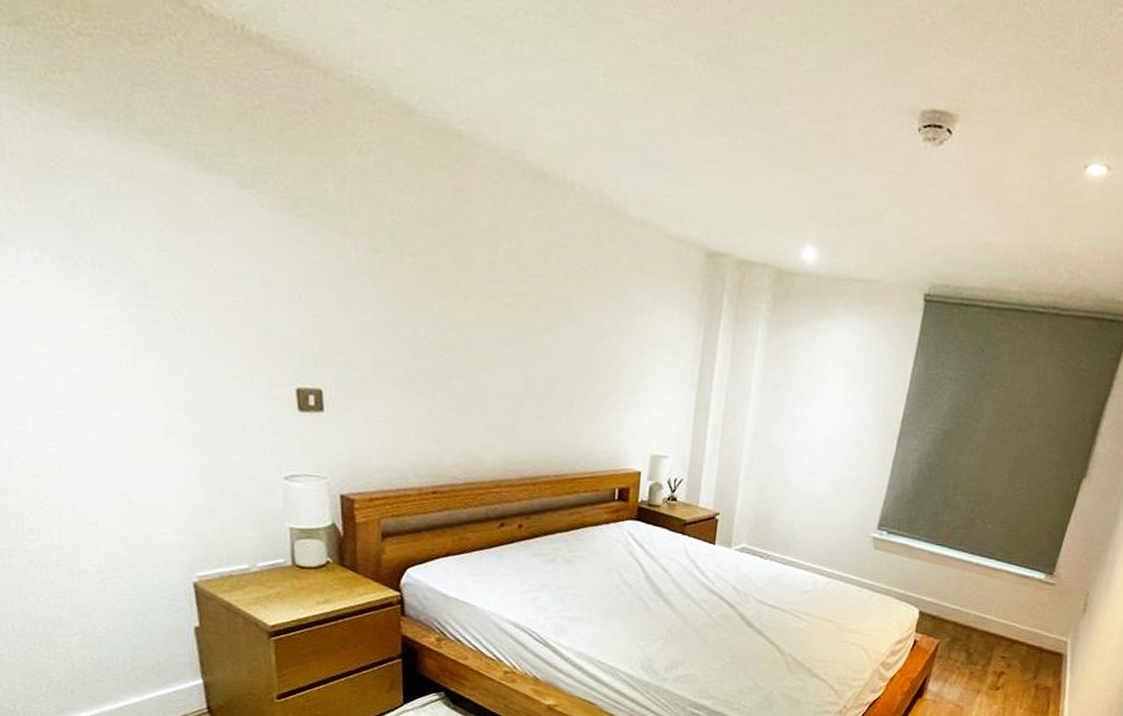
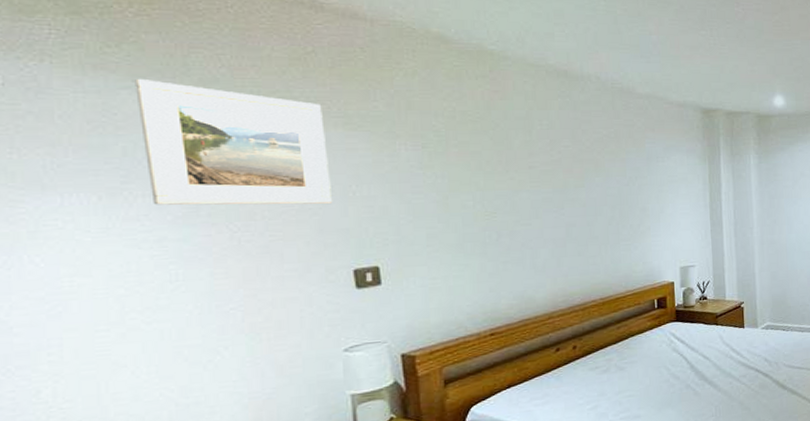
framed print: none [80,117,278,306] -> present [135,78,333,205]

